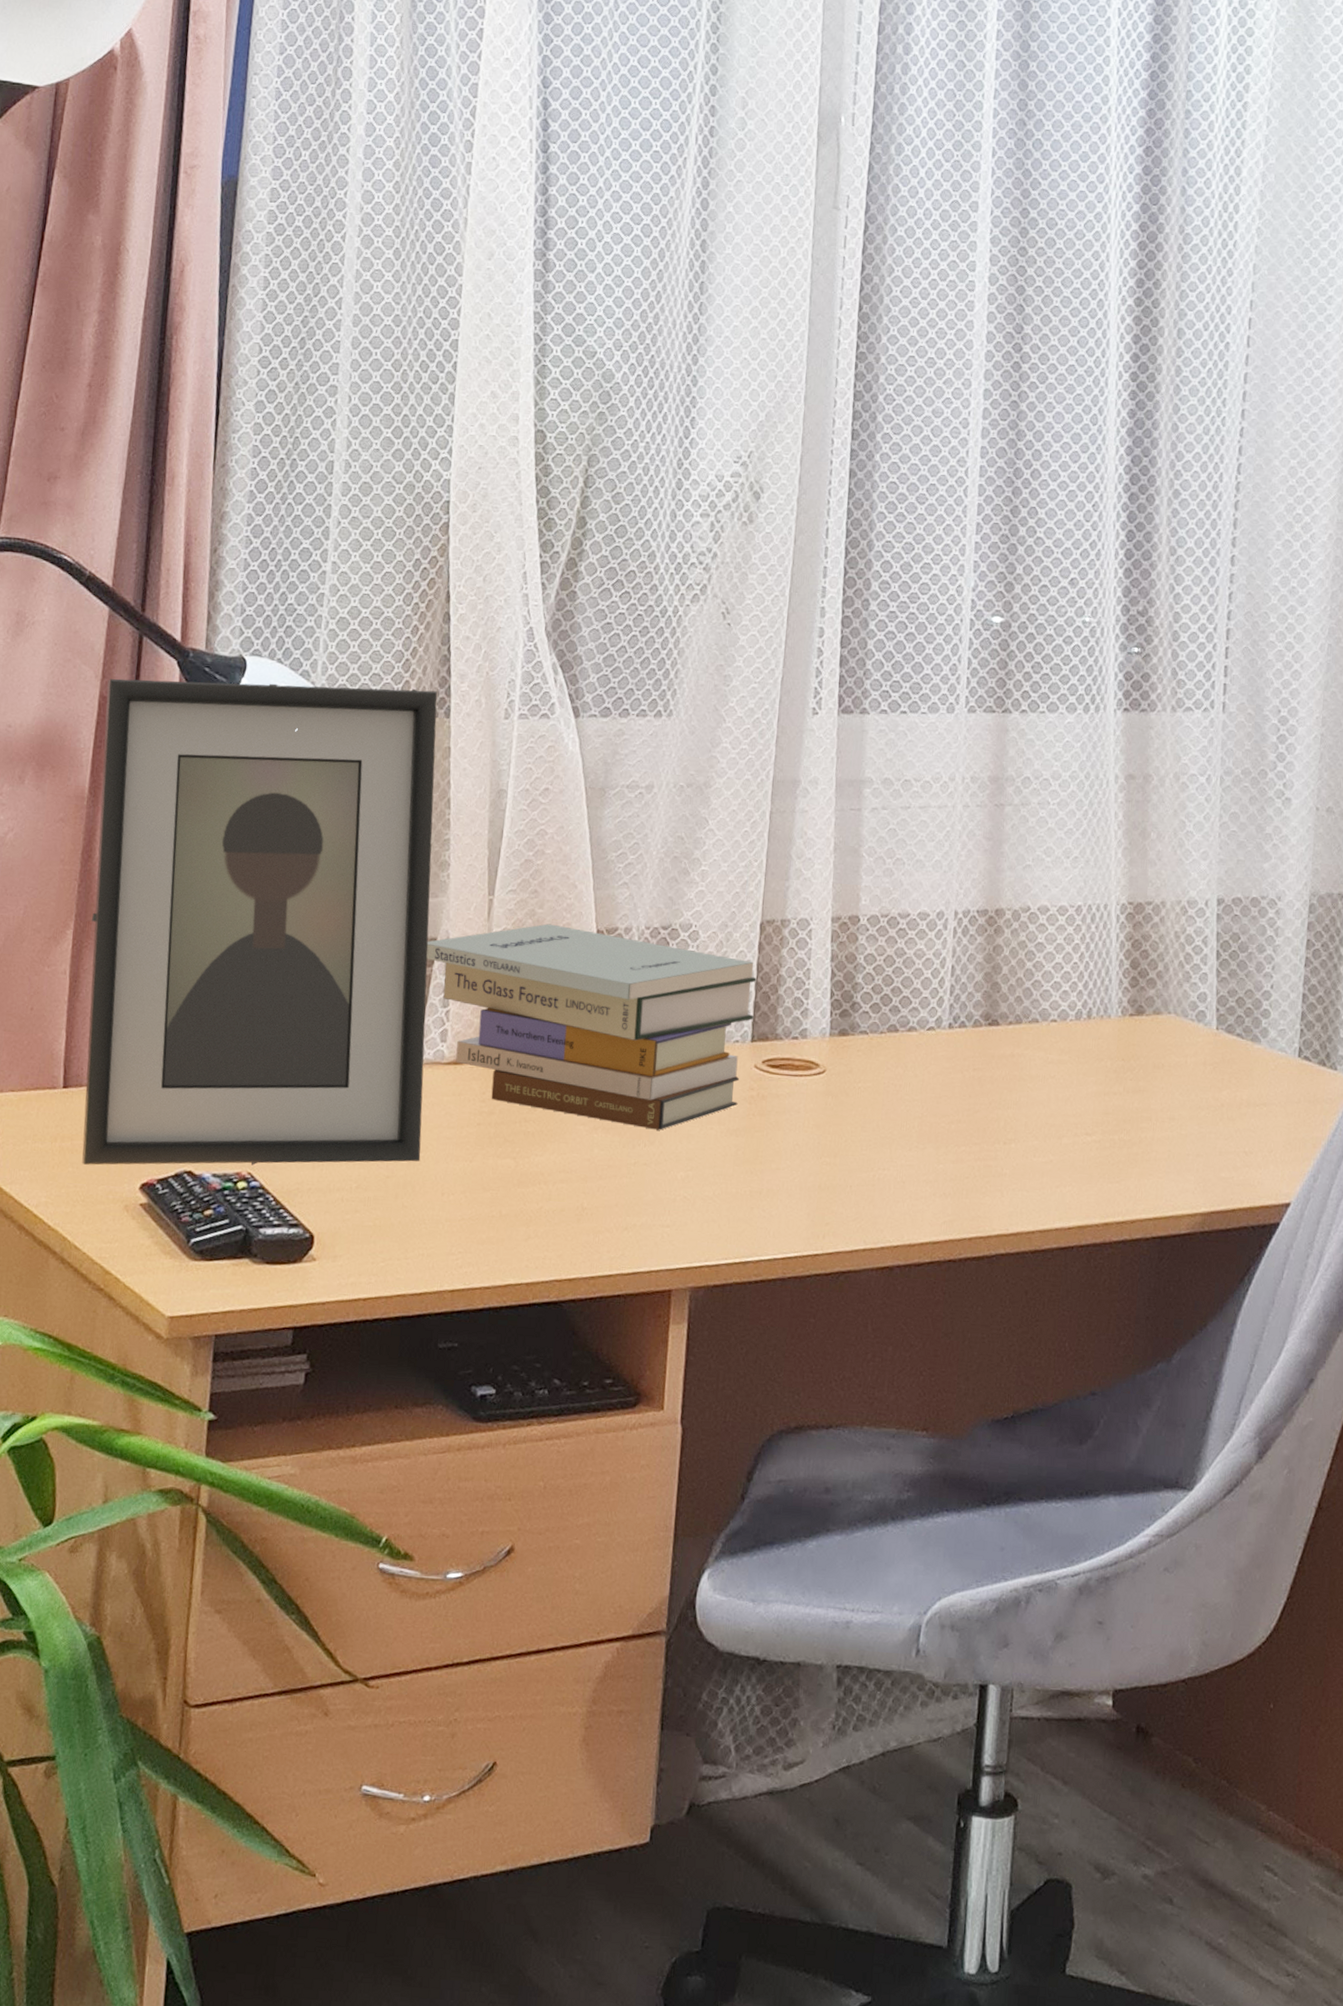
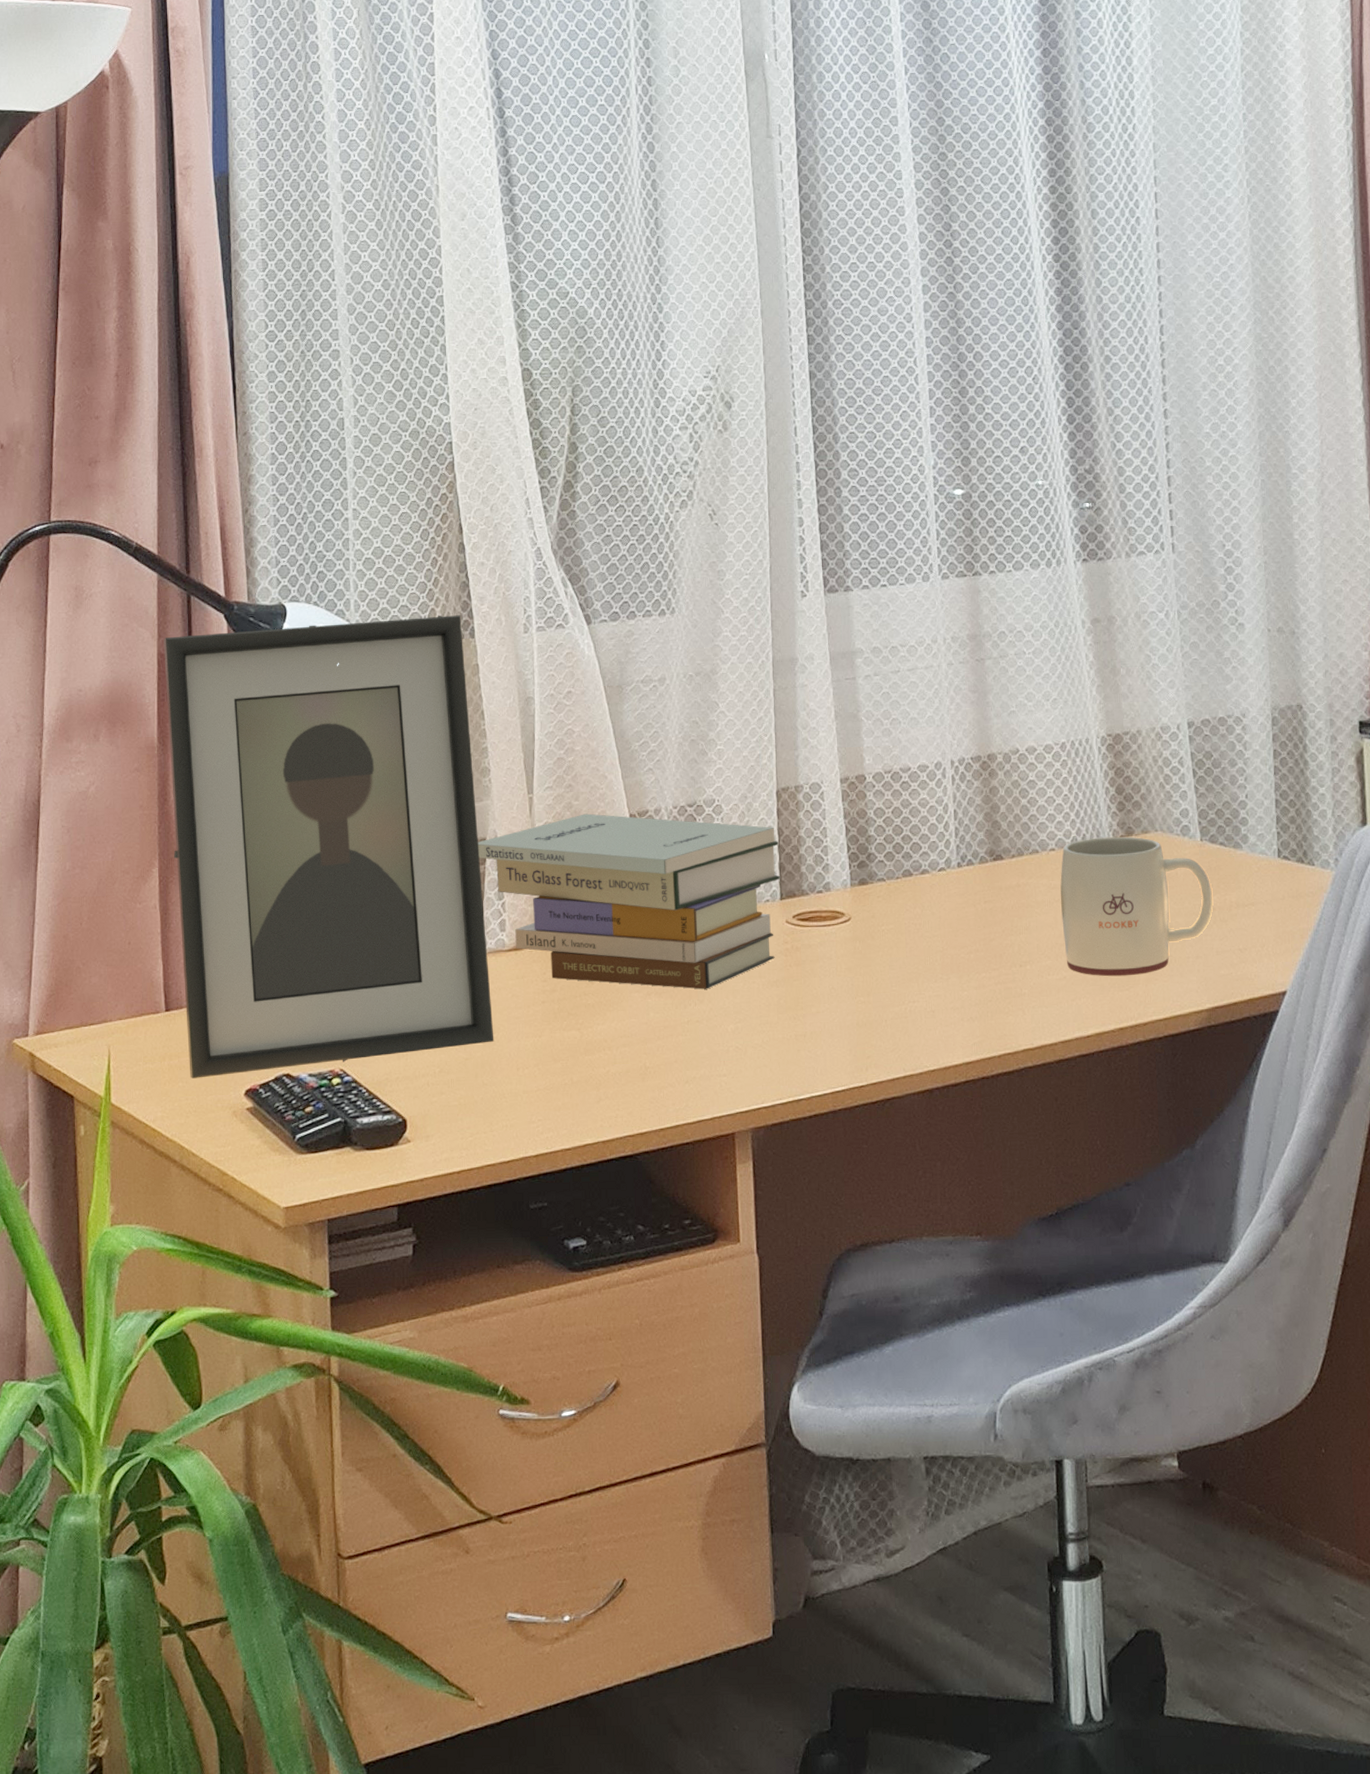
mug: none [1055,1013,1223,1168] -> present [1060,836,1213,977]

